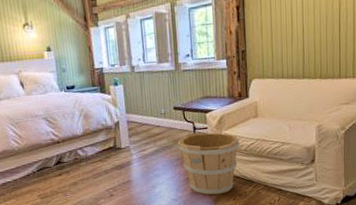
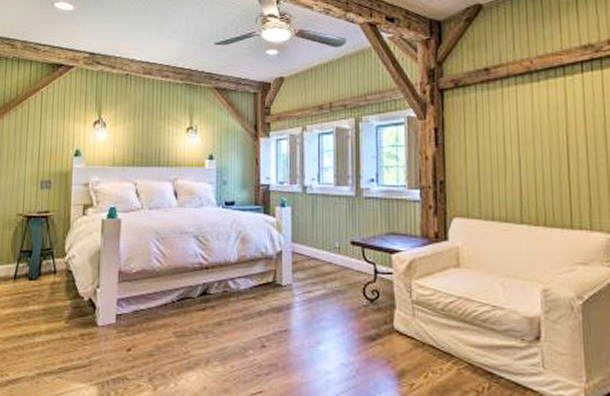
wooden bucket: present [178,132,240,196] -> none [354,277,435,368]

